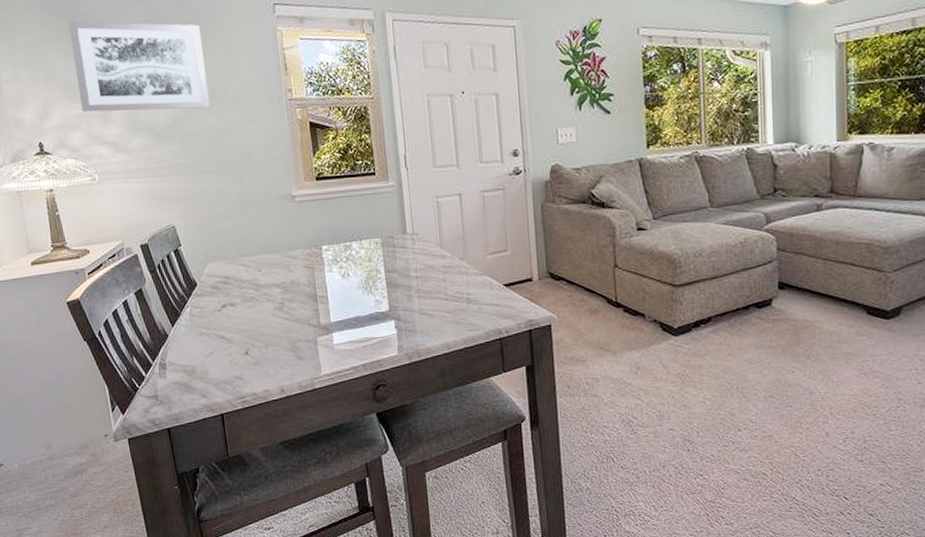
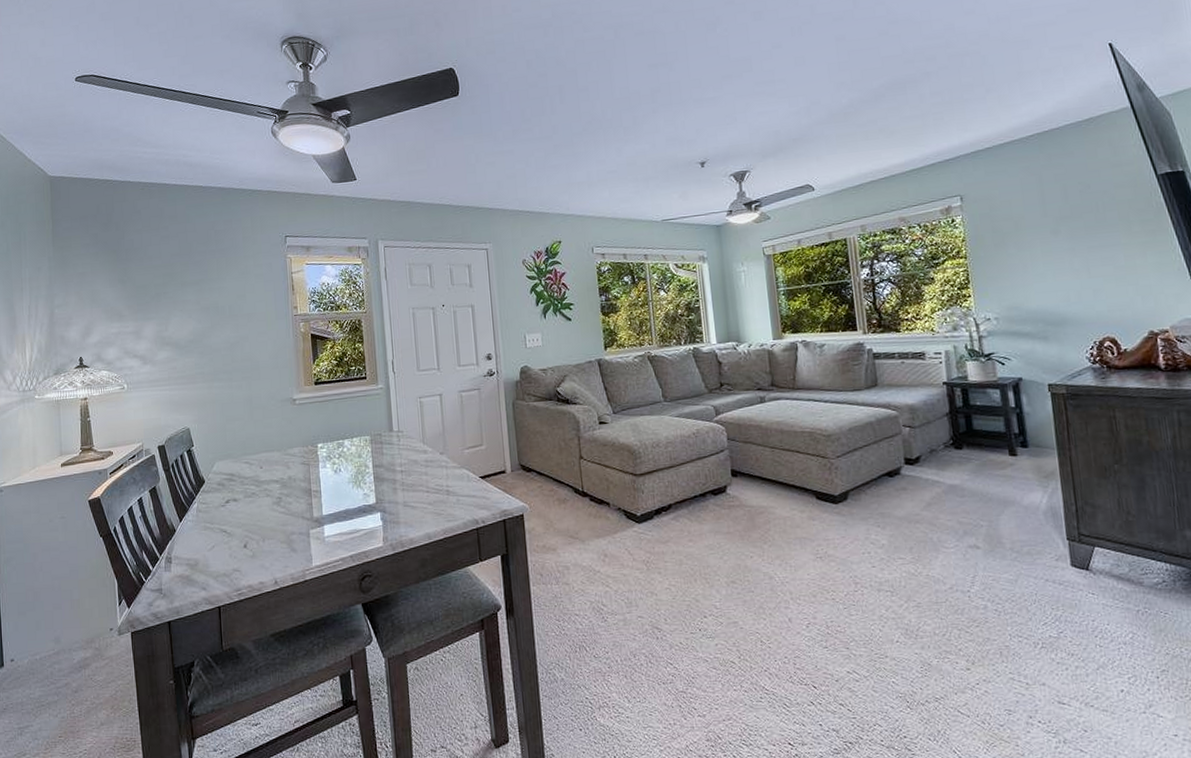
wall art: present [68,20,210,113] -> none [114,254,227,331]

